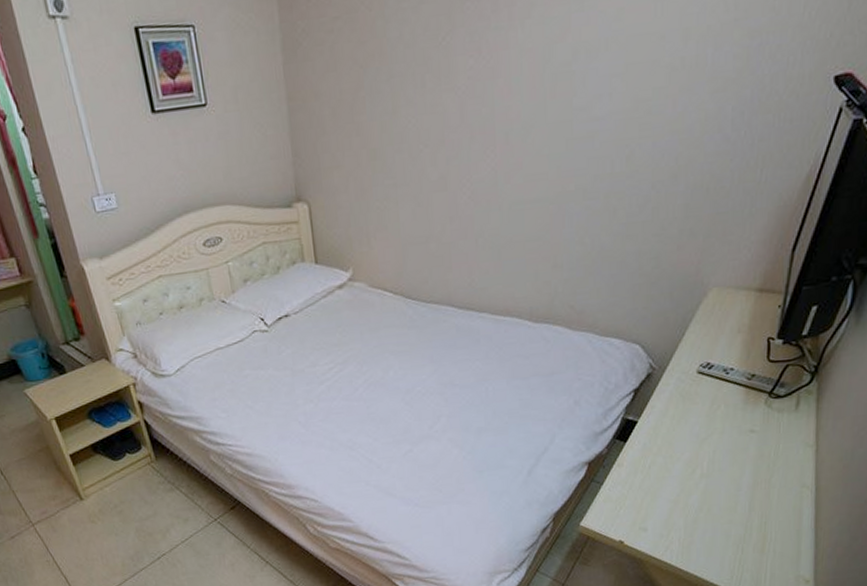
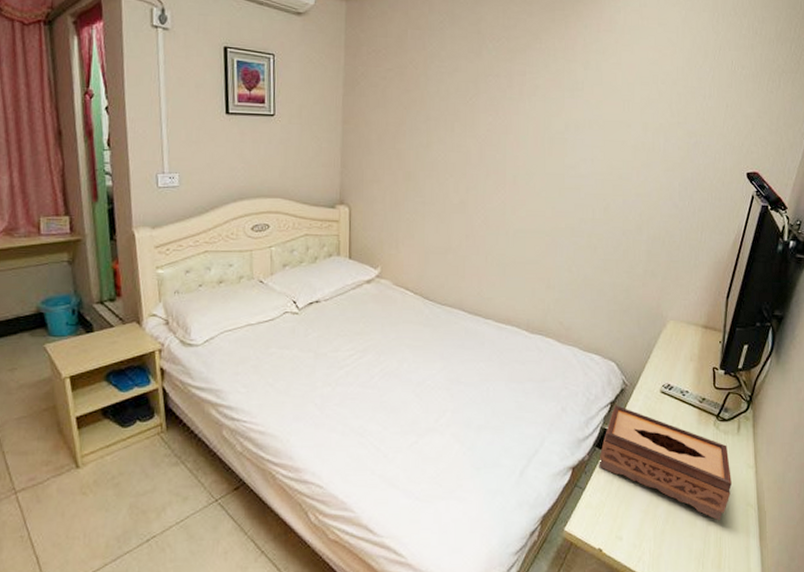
tissue box: none [619,392,784,506] -> present [599,405,732,521]

